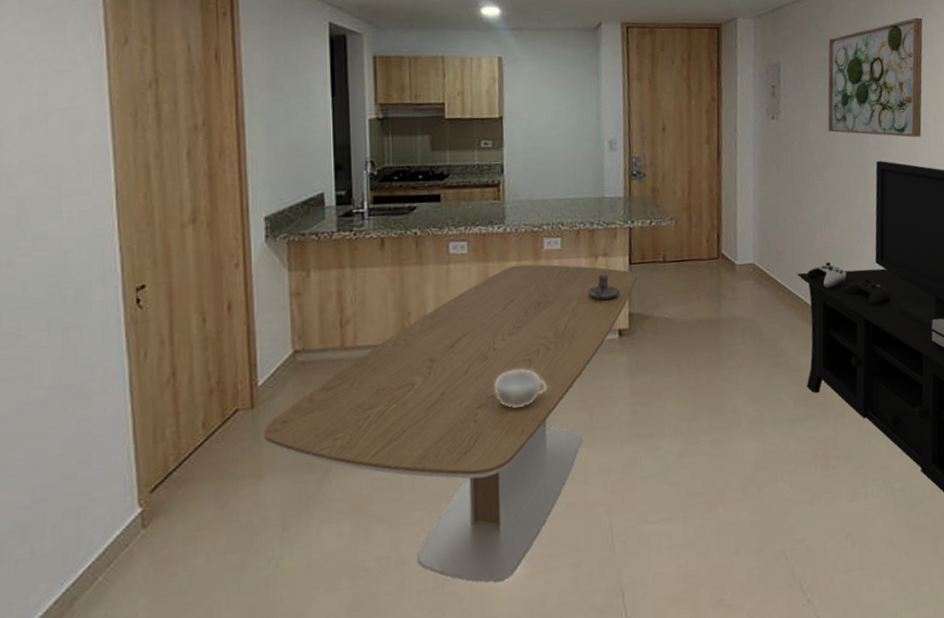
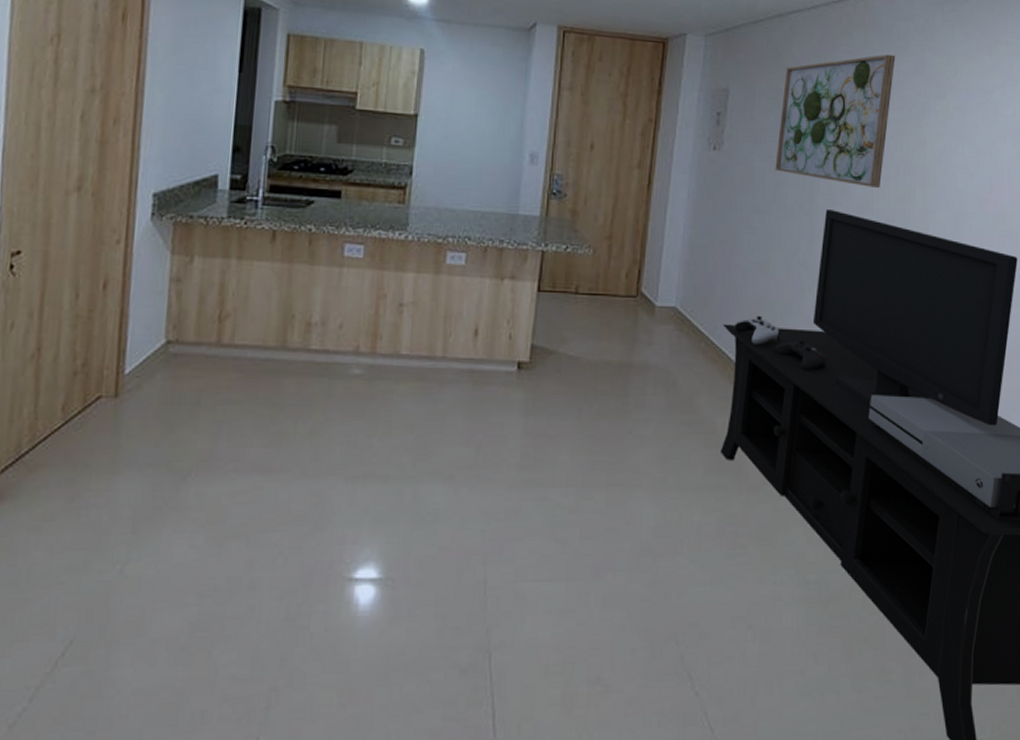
dining table: present [264,264,638,583] -> none [124,277,545,623]
decorative bowl: present [495,369,547,408] -> none [376,392,432,433]
candle holder: present [588,274,619,300] -> none [489,299,523,327]

